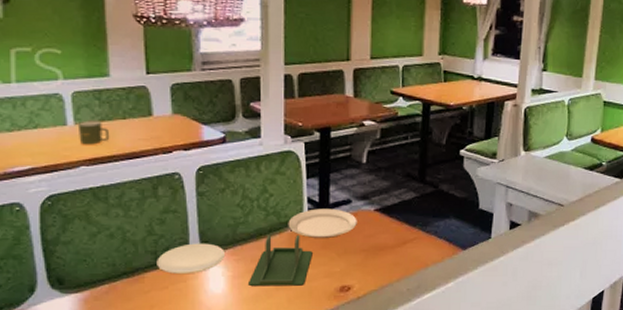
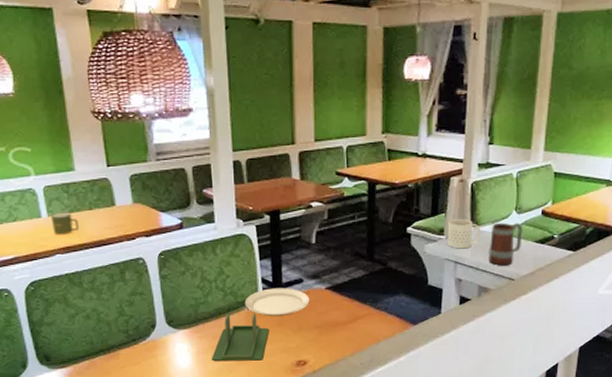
plate: present [157,243,224,275] -> none [129,322,189,352]
mug: none [499,142,533,173] -> present [447,218,481,249]
beer mug: none [539,148,573,191] -> present [488,222,523,266]

